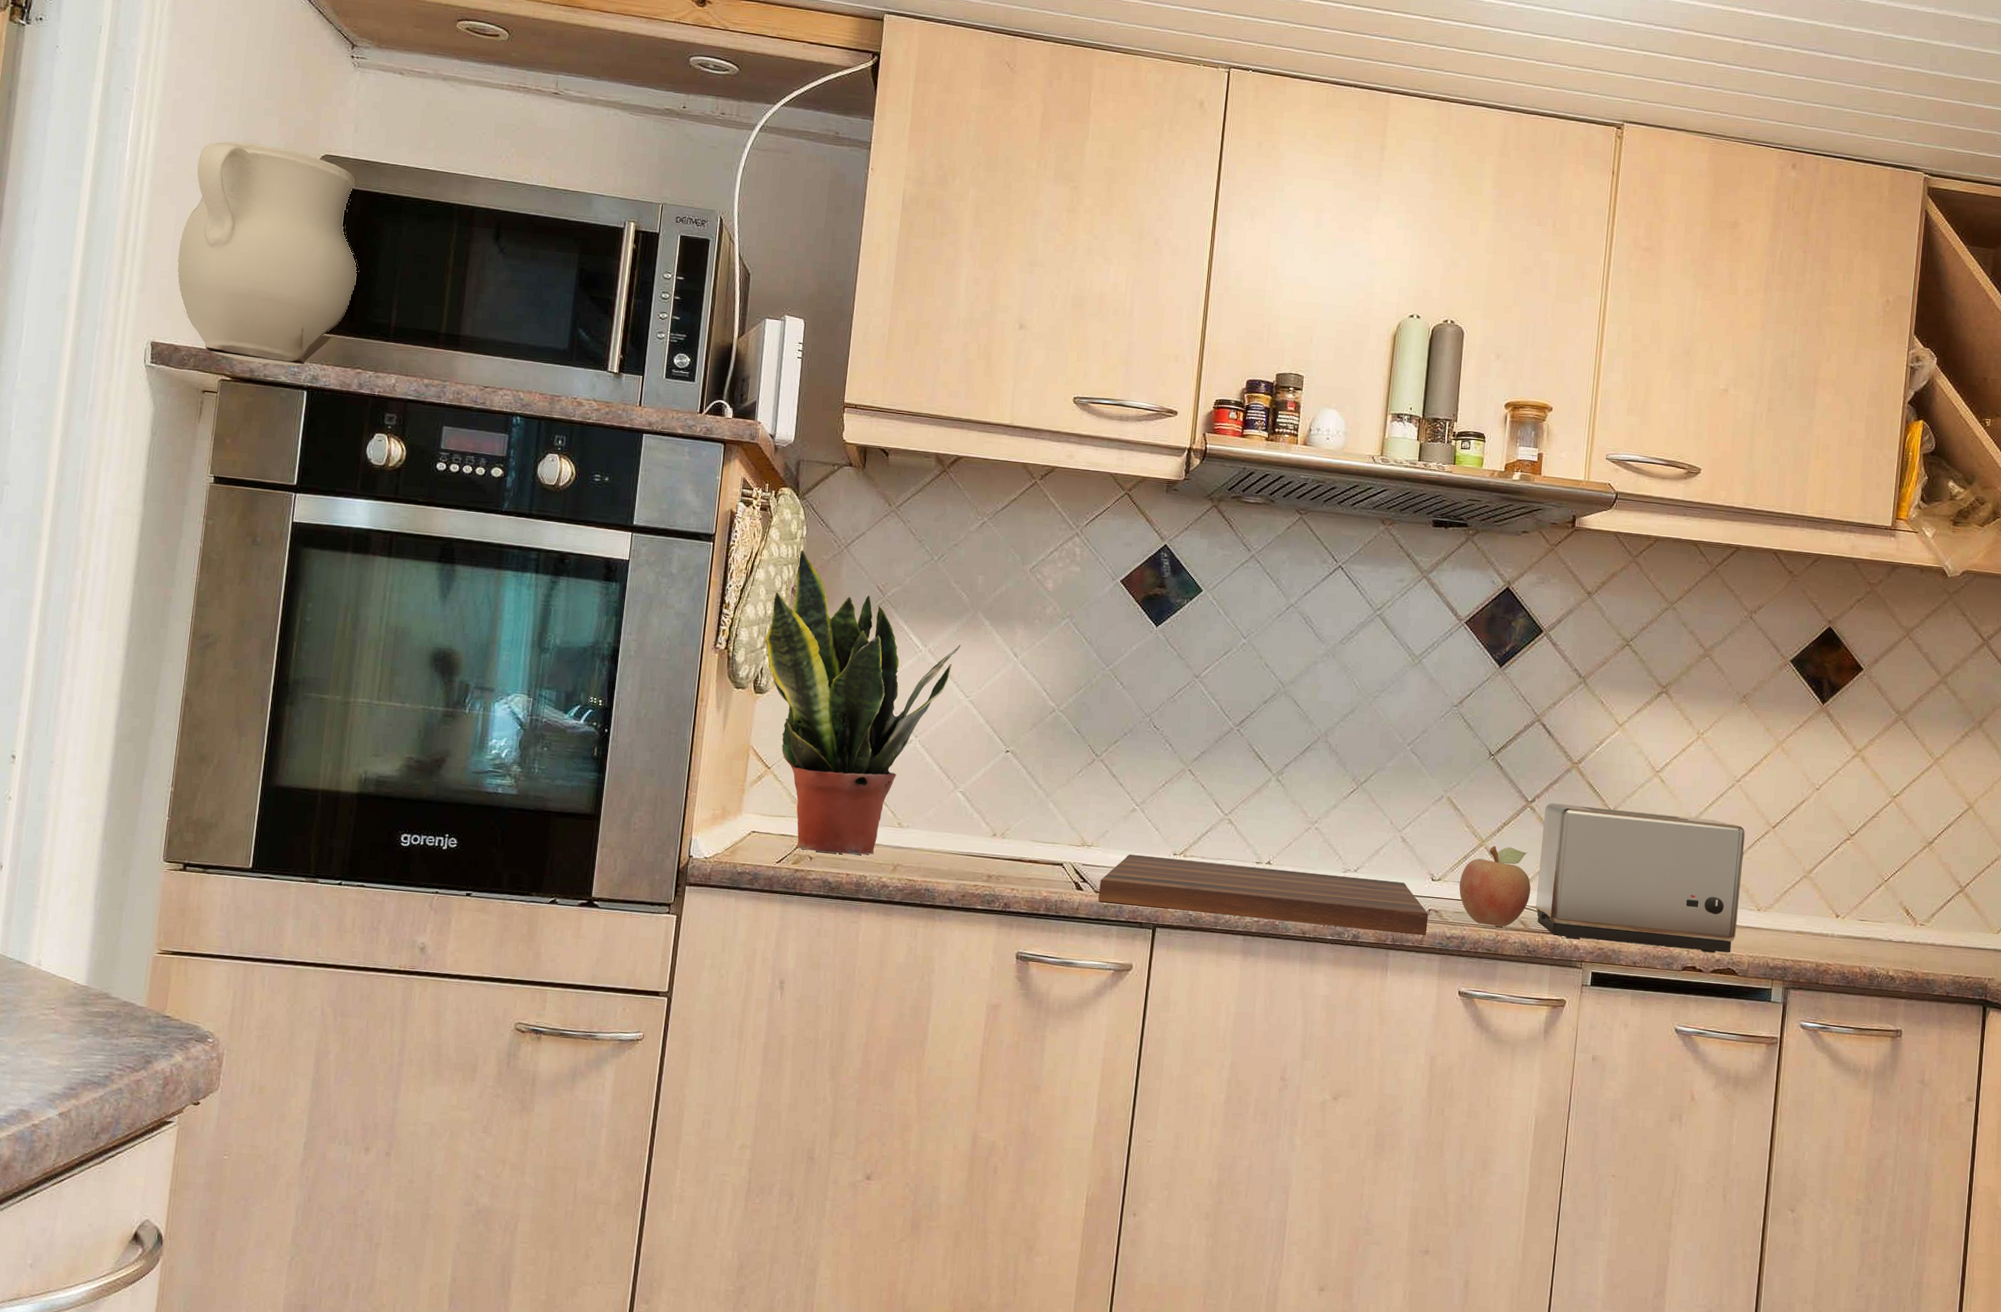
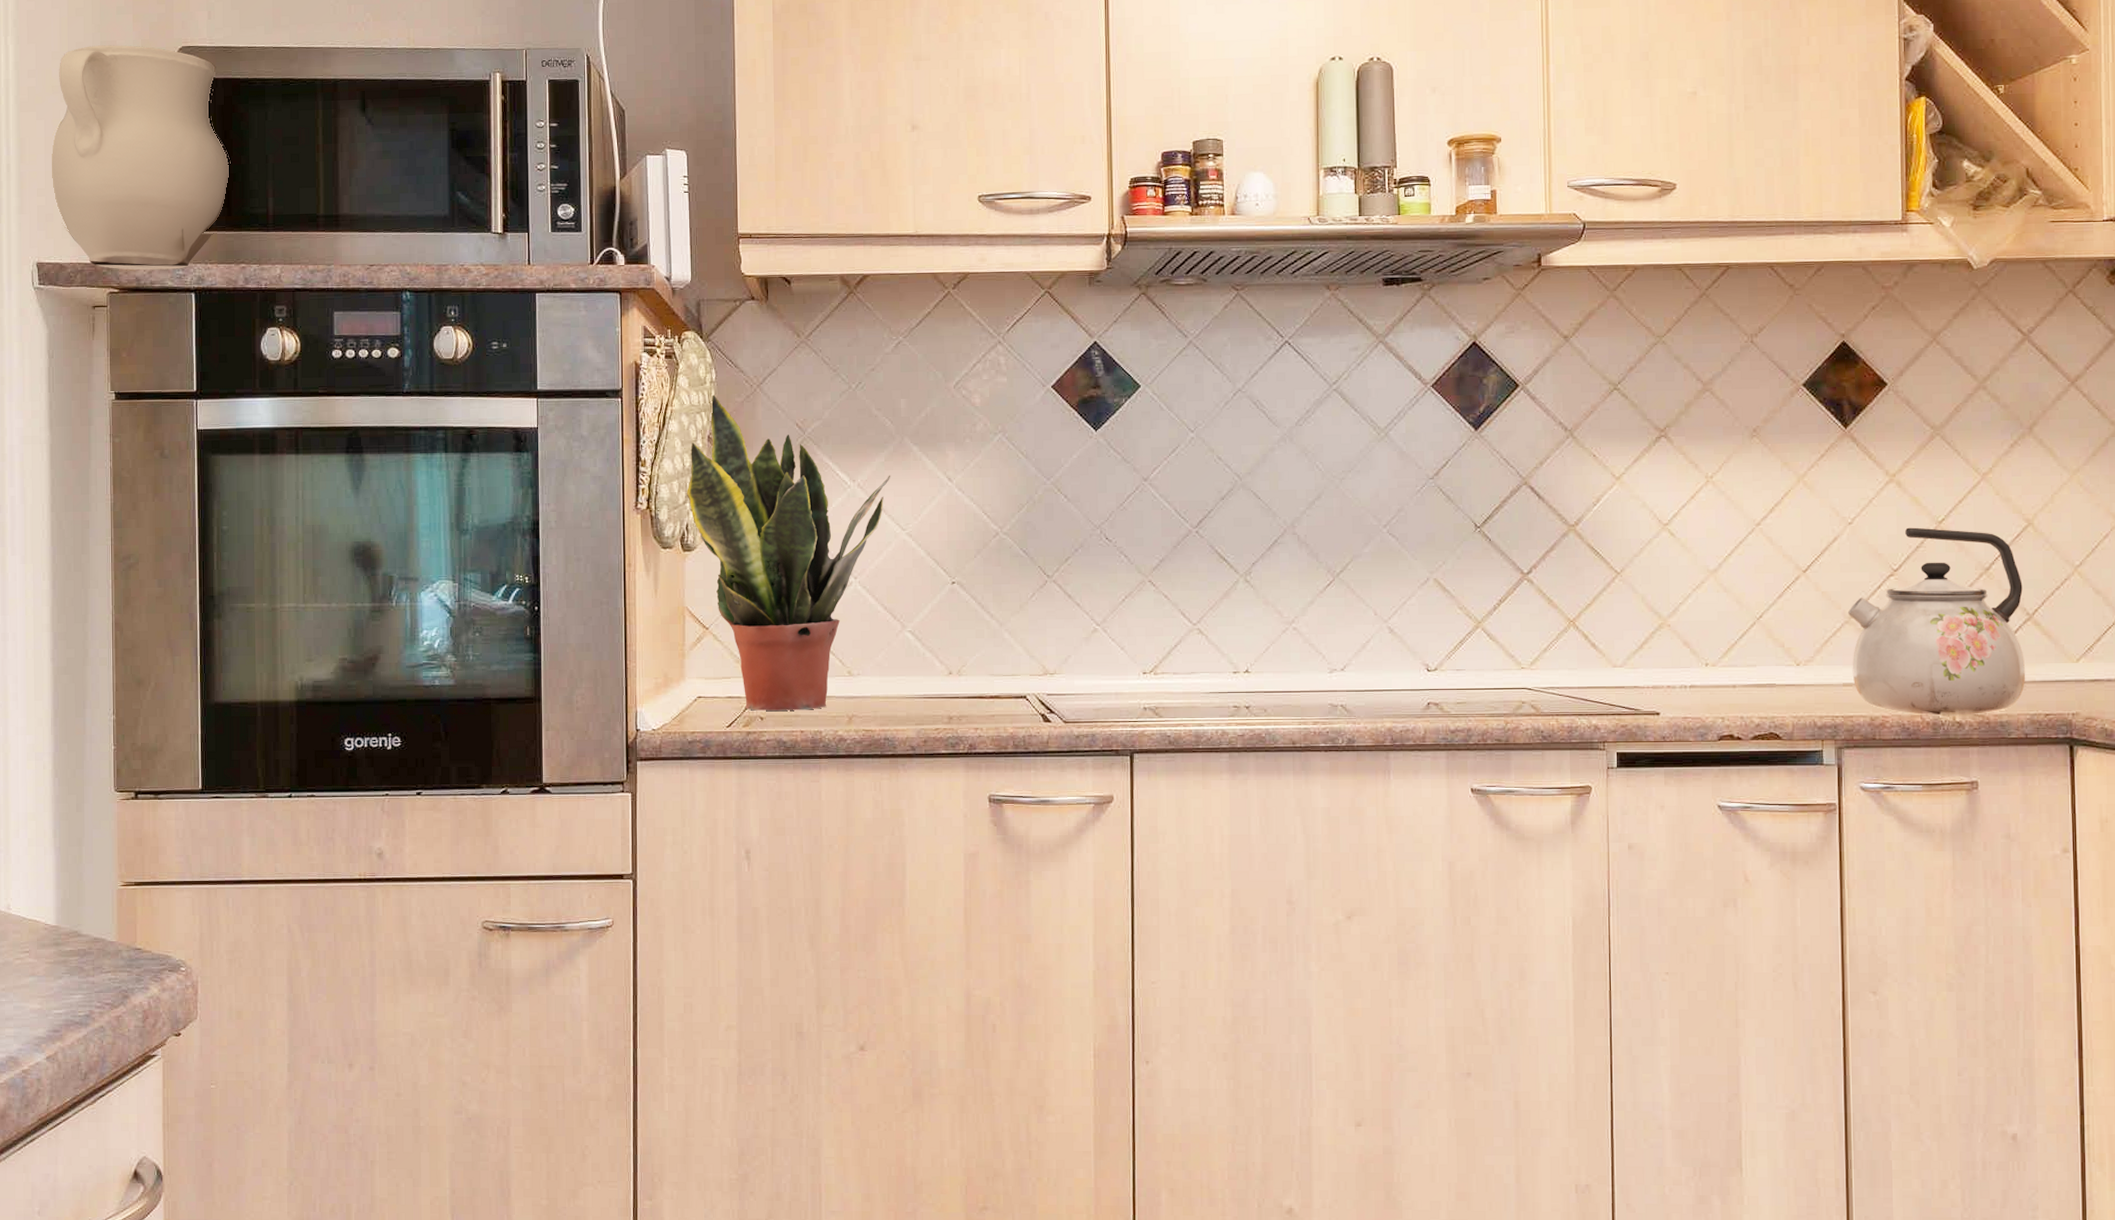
cutting board: present [1098,854,1429,936] -> none [1068,676,1429,733]
fruit: present [1459,845,1531,927] -> none [1458,625,1538,714]
toaster: present [1535,803,1745,954] -> none [1544,570,1775,719]
kettle: none [1804,798,1959,971] -> present [1847,527,2026,716]

